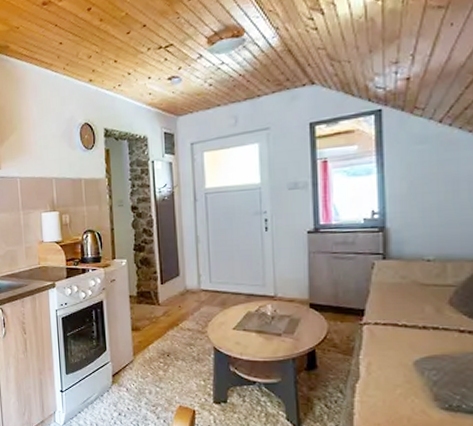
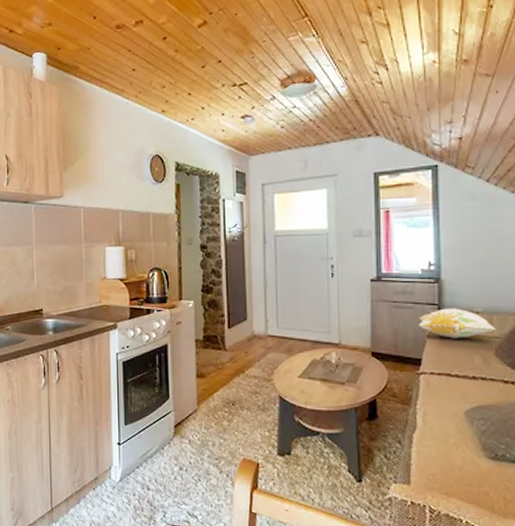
decorative pillow: none [361,257,451,288] -> present [419,308,496,339]

